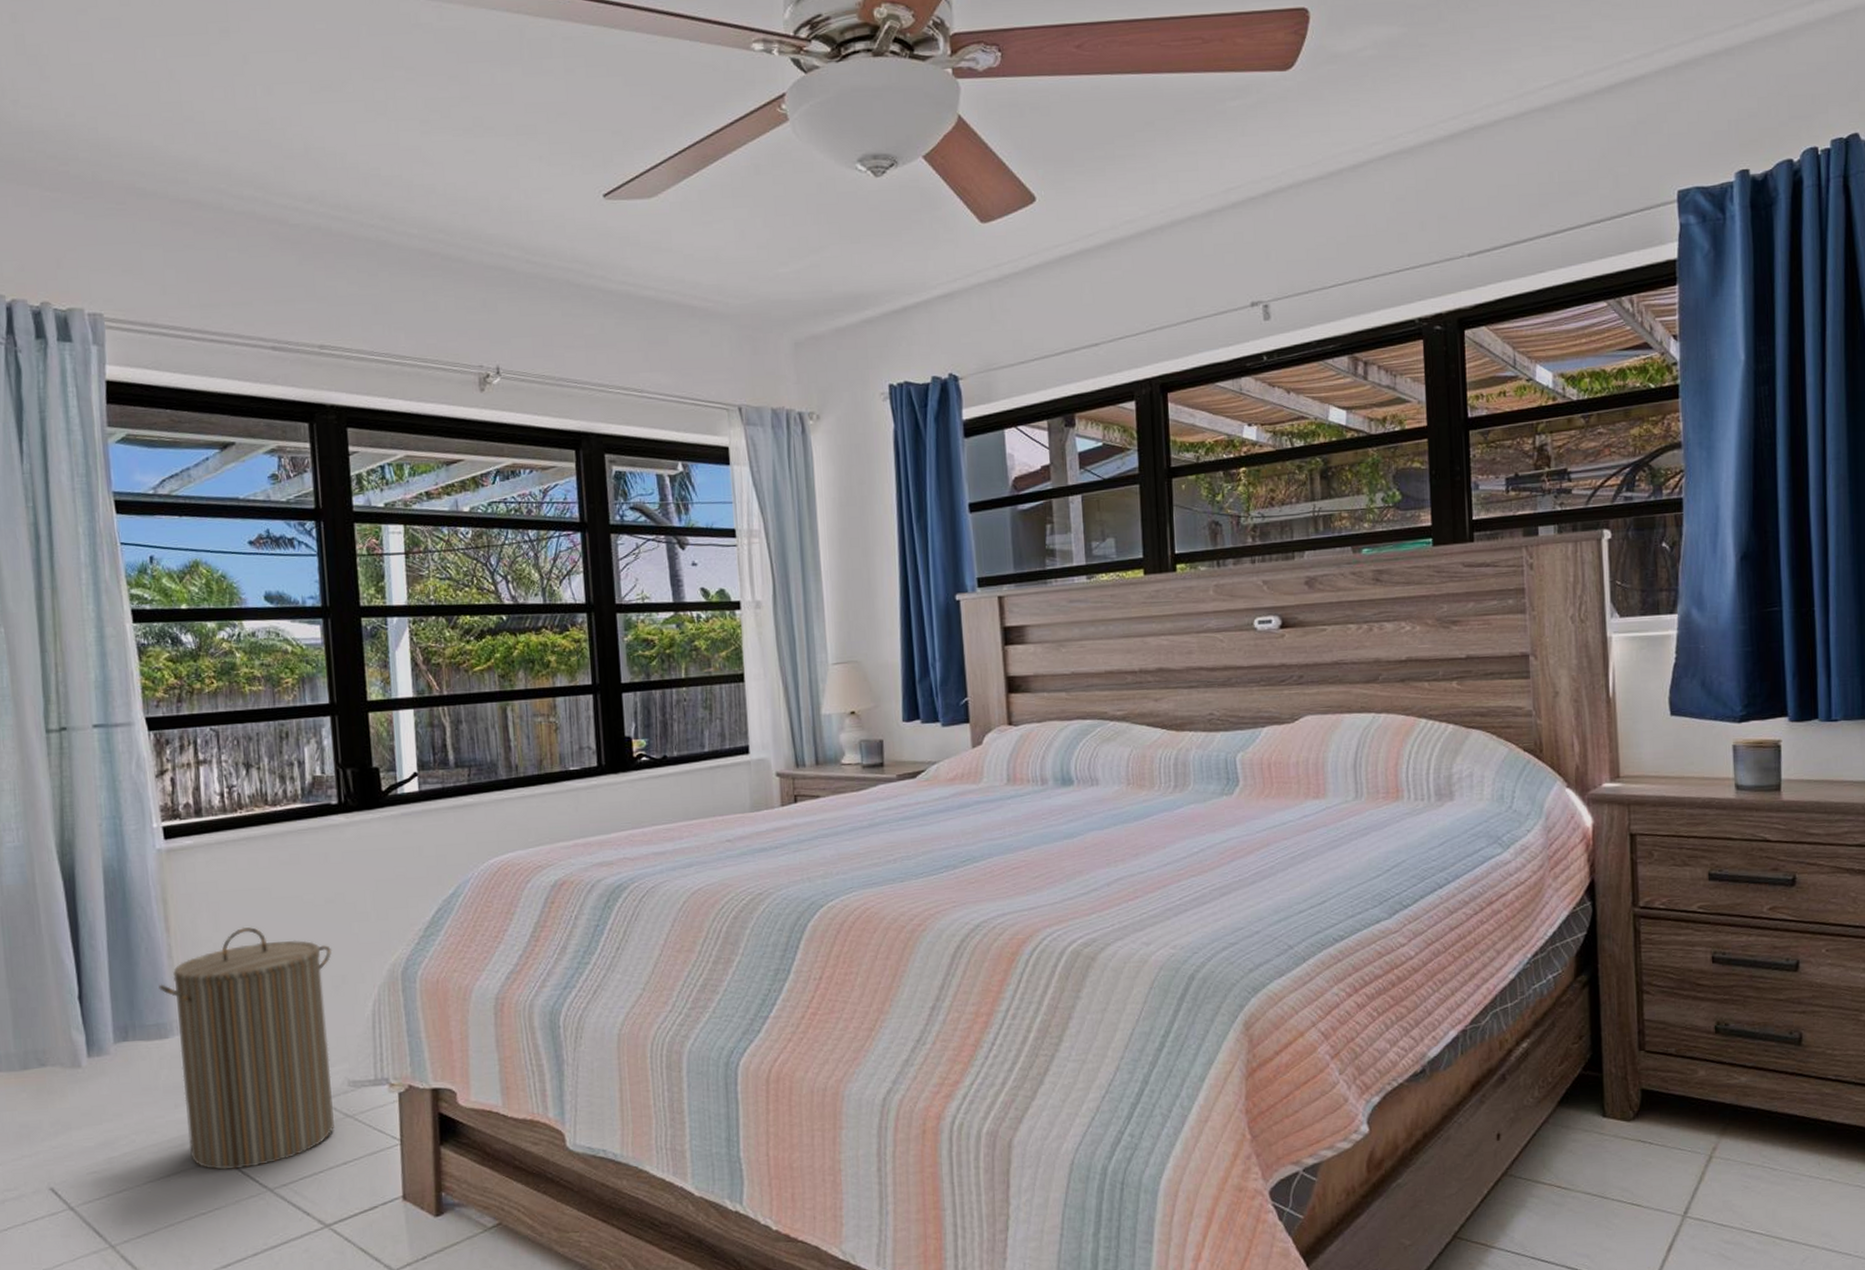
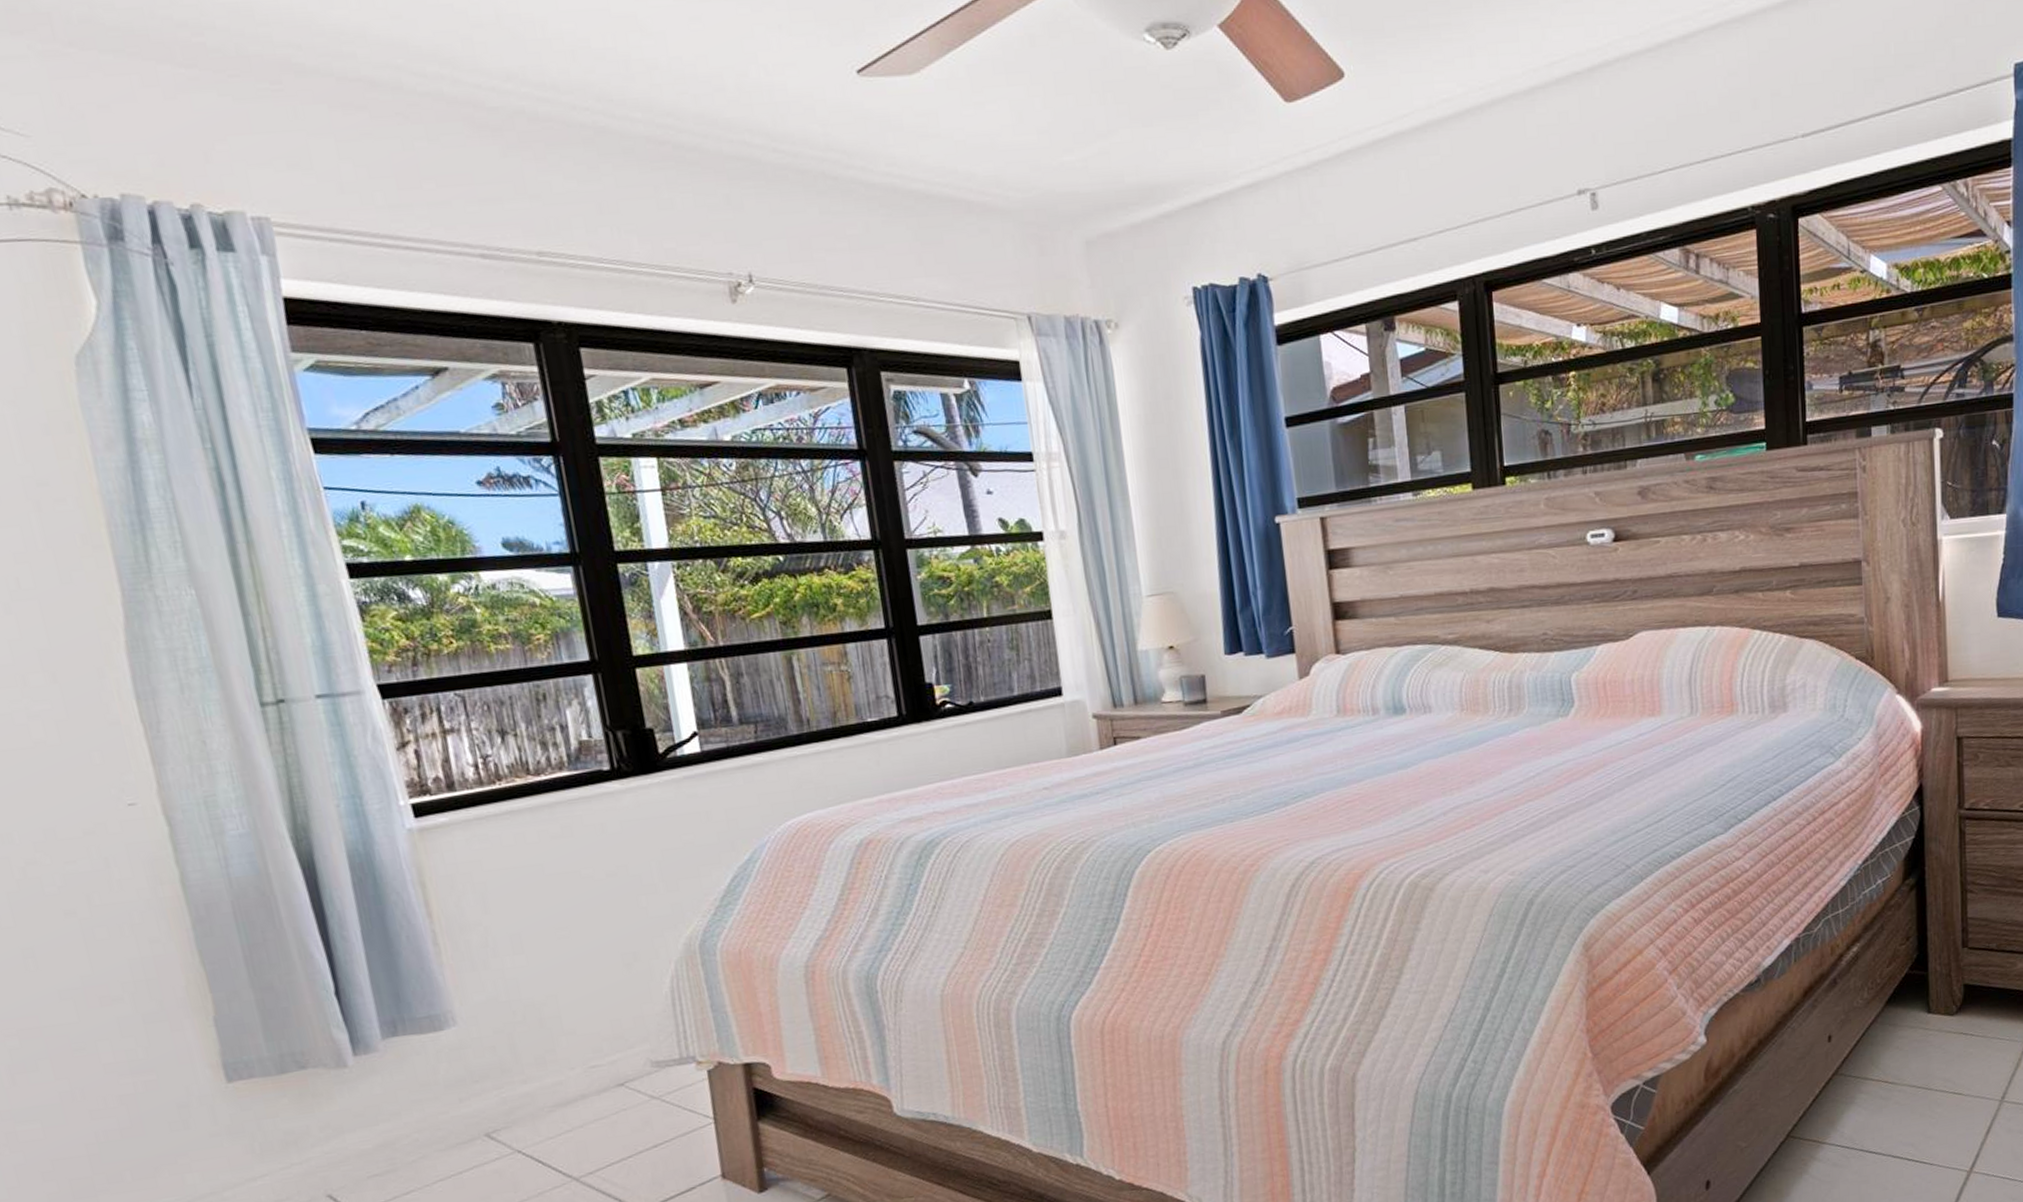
laundry hamper: present [158,926,334,1170] -> none [426,907,640,1164]

